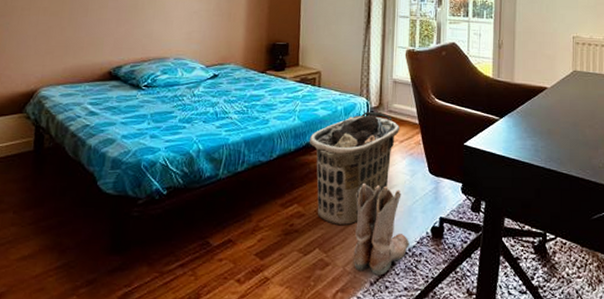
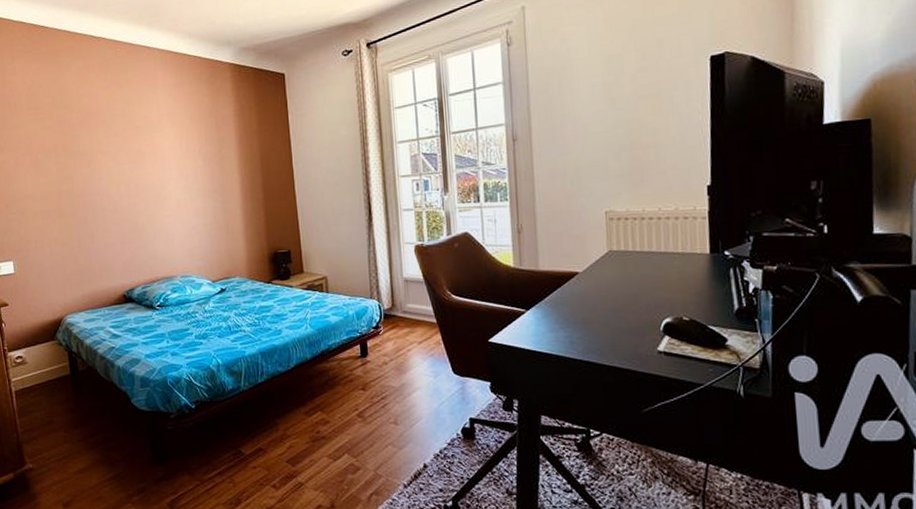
clothes hamper: present [309,111,399,226] -> none [324,313,417,431]
boots: present [353,182,410,276] -> none [378,387,440,478]

